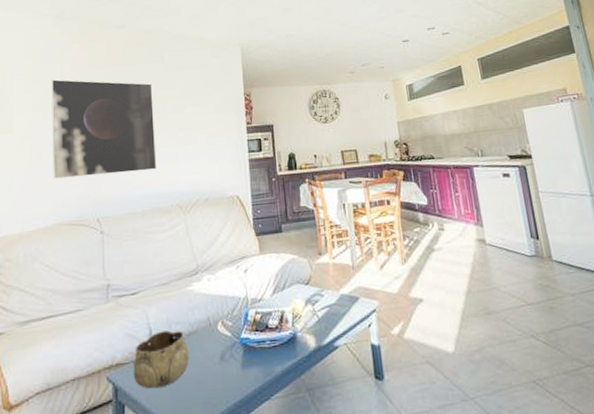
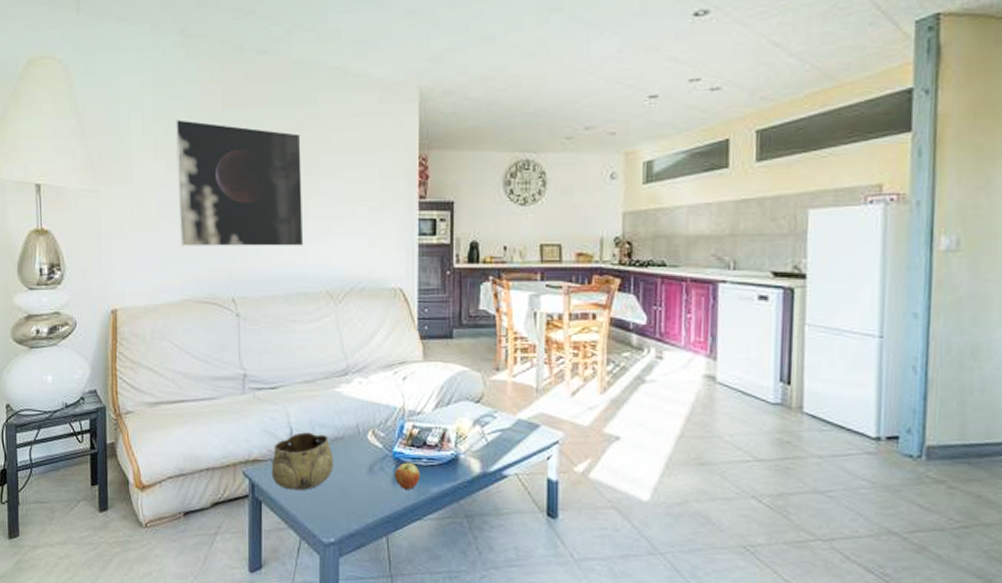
apple: none [243,346,266,372] -> present [394,462,420,489]

